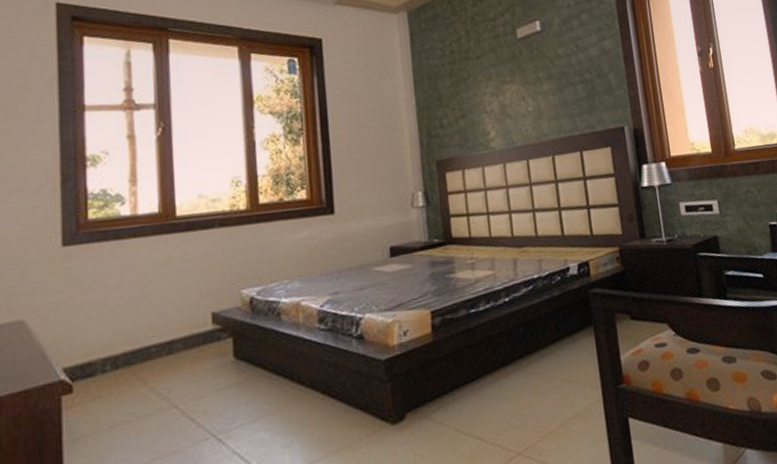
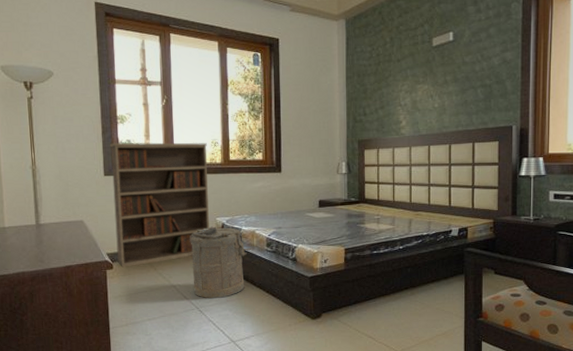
bookshelf: none [72,183,231,388] -> present [109,142,209,267]
laundry hamper: none [200,302,299,418] -> present [190,226,253,299]

